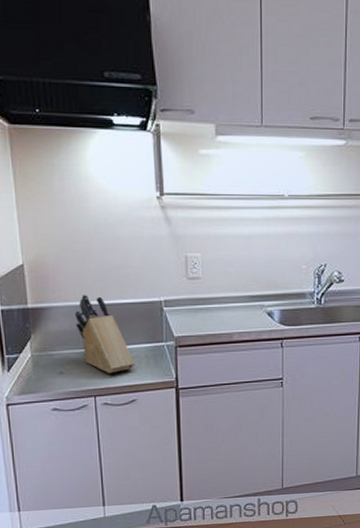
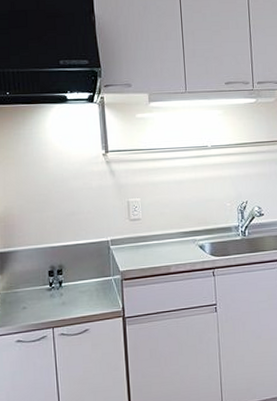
knife block: present [74,293,136,373] -> none [36,238,88,306]

